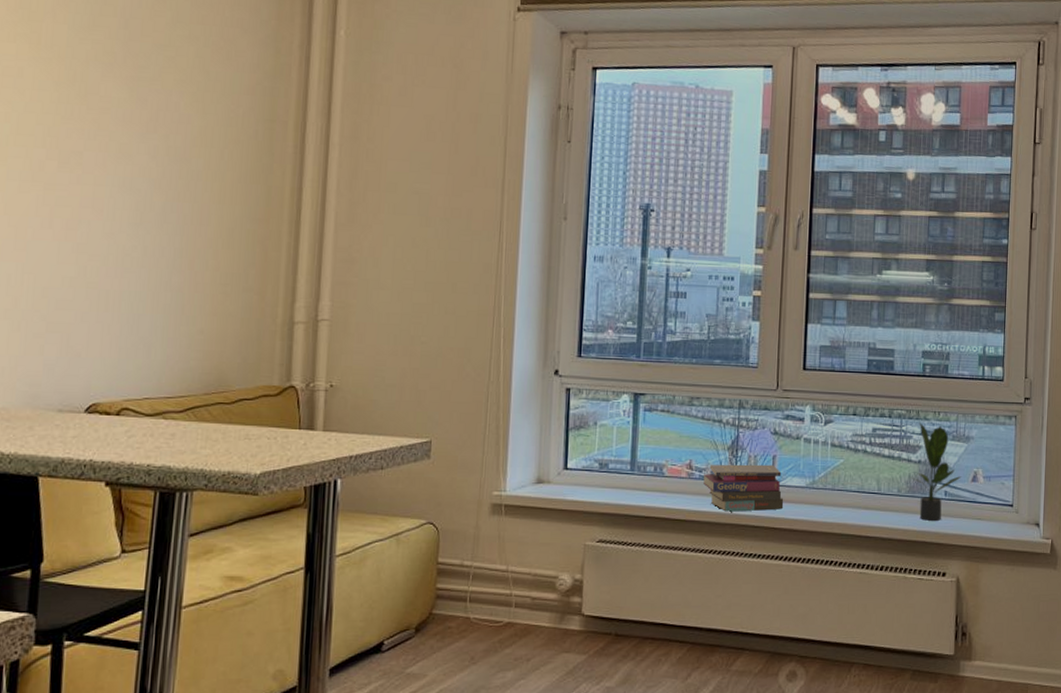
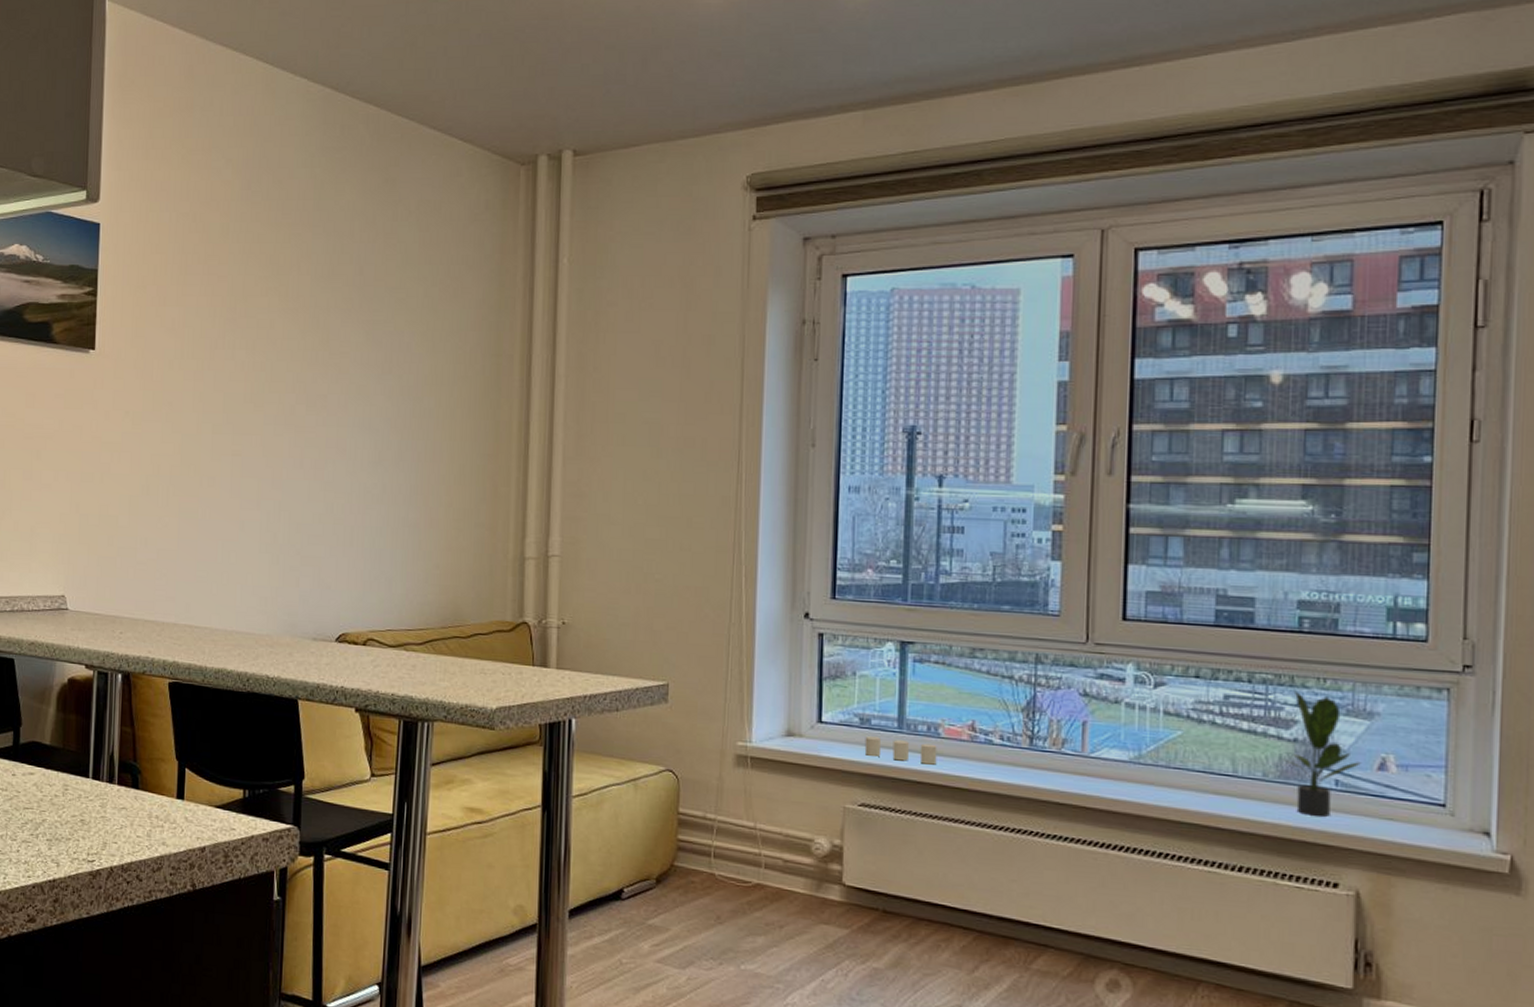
candle: none [602,479,662,501] -> present [864,736,937,765]
books: present [703,464,784,512] -> none [989,728,1099,786]

